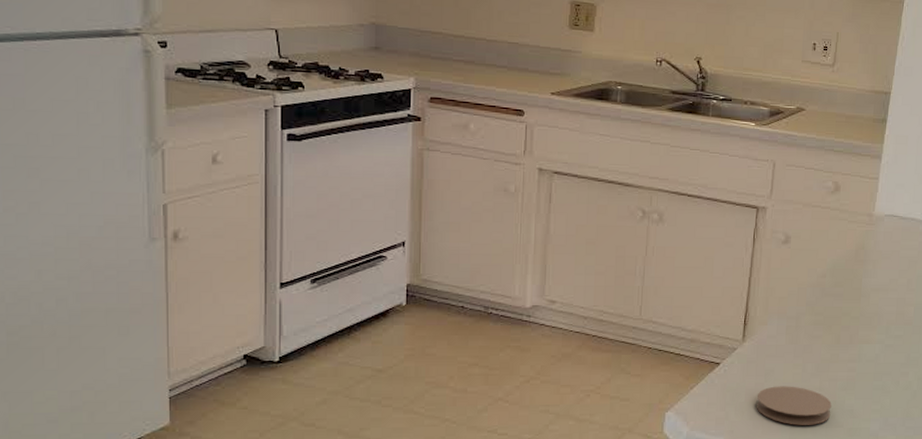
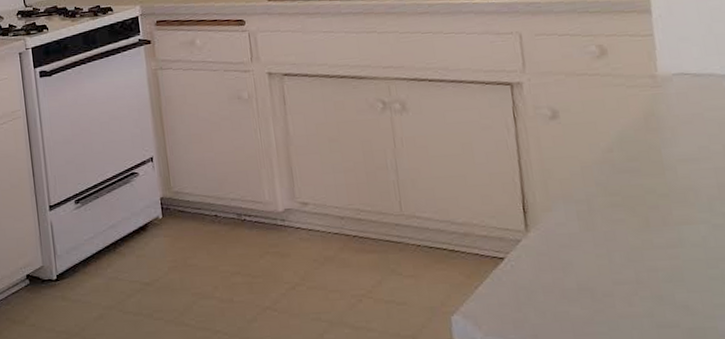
coaster: present [756,386,832,425] -> none [558,280,660,327]

